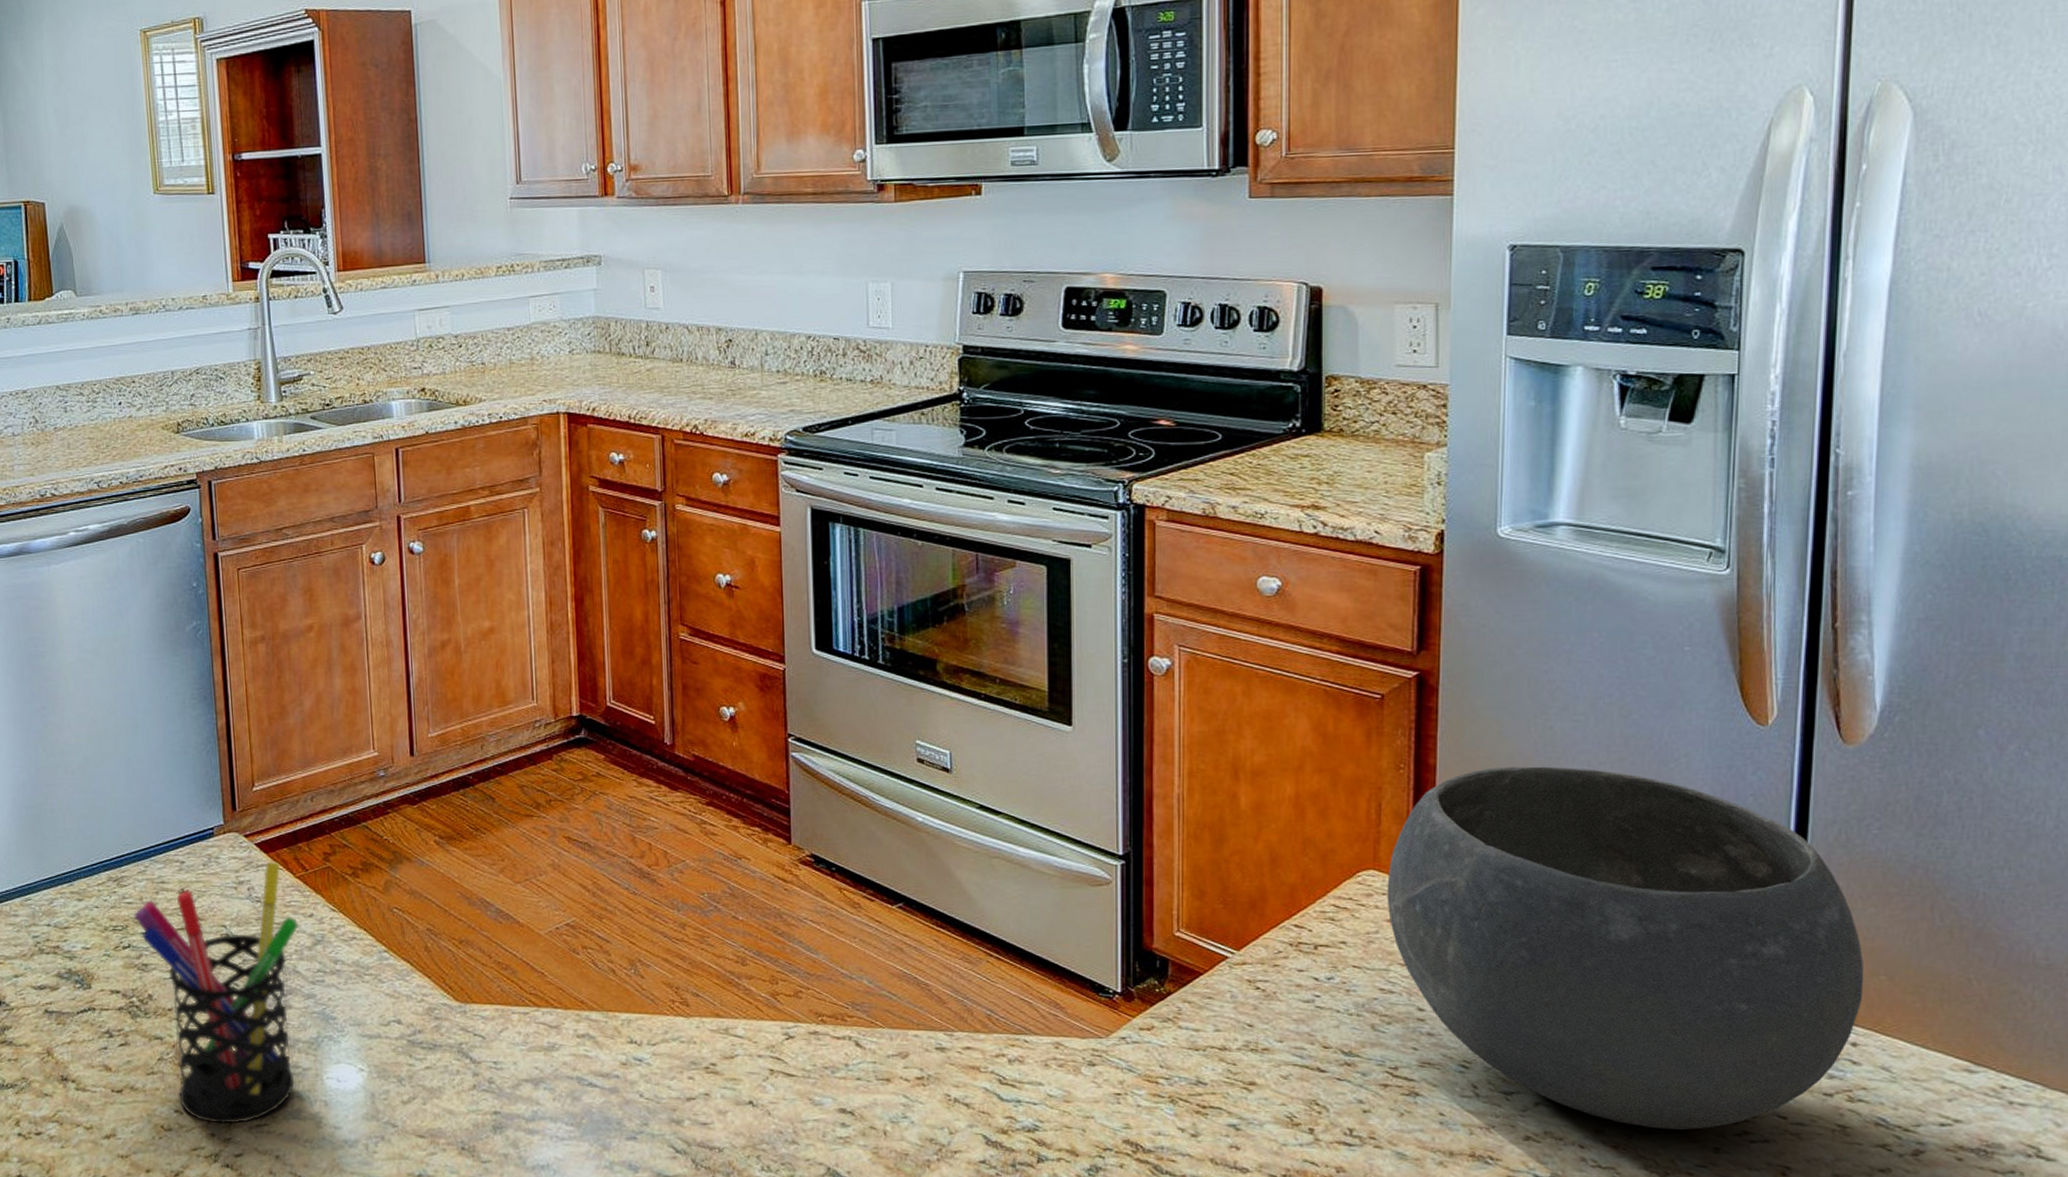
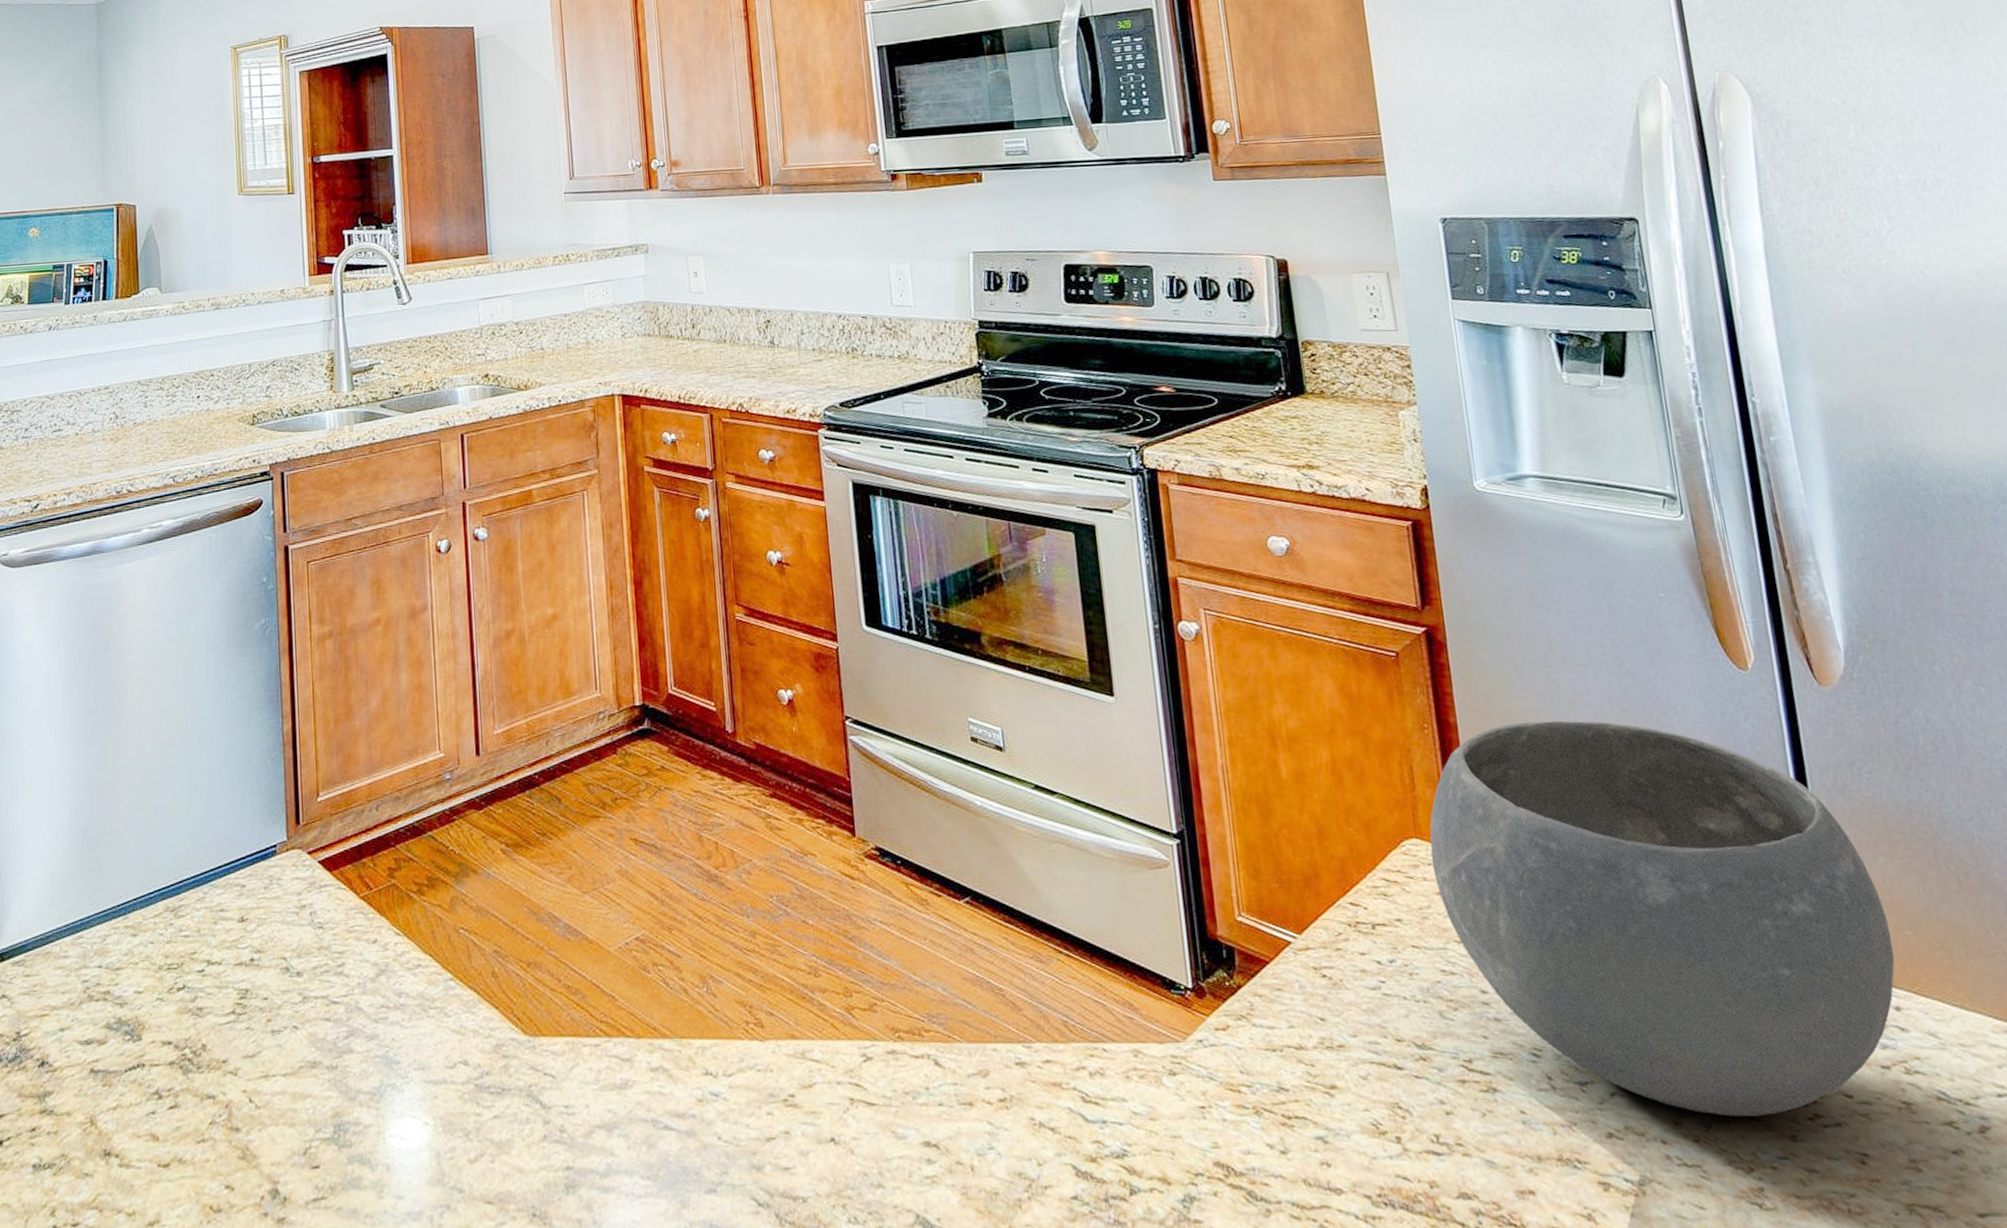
pen holder: present [134,861,298,1124] -> none [190,880,361,1200]

